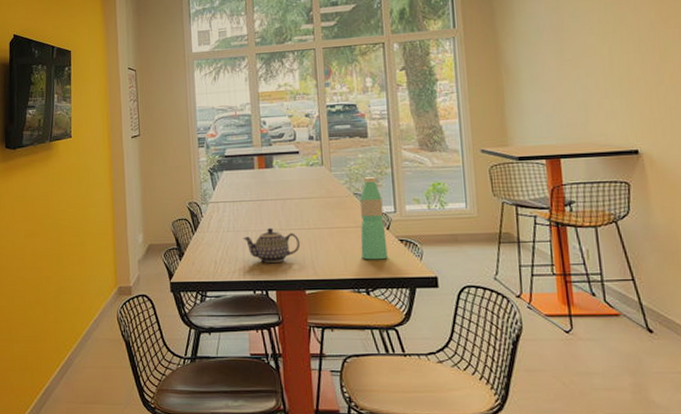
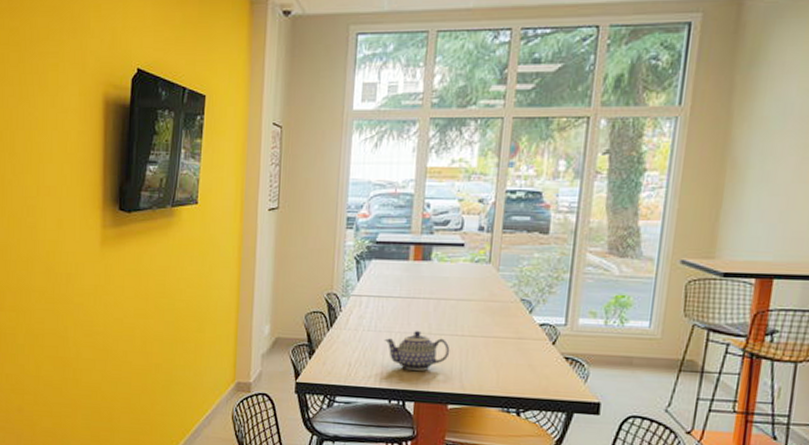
water bottle: present [360,177,388,260] -> none [518,281,554,378]

